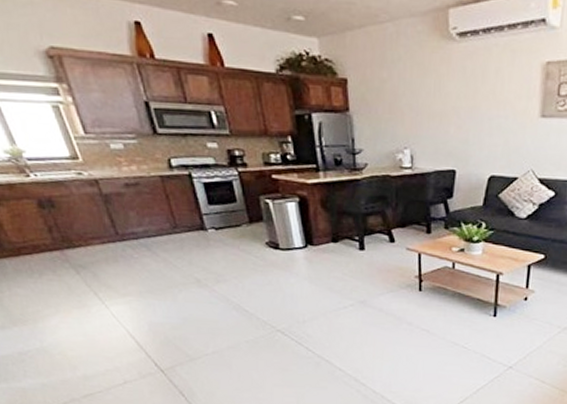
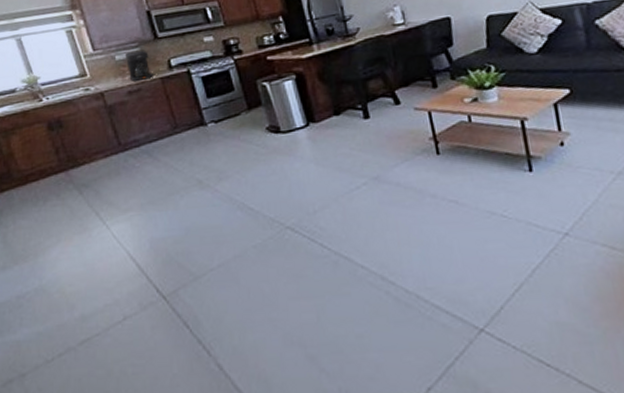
coffee maker: none [120,142,152,176] -> present [125,49,153,82]

